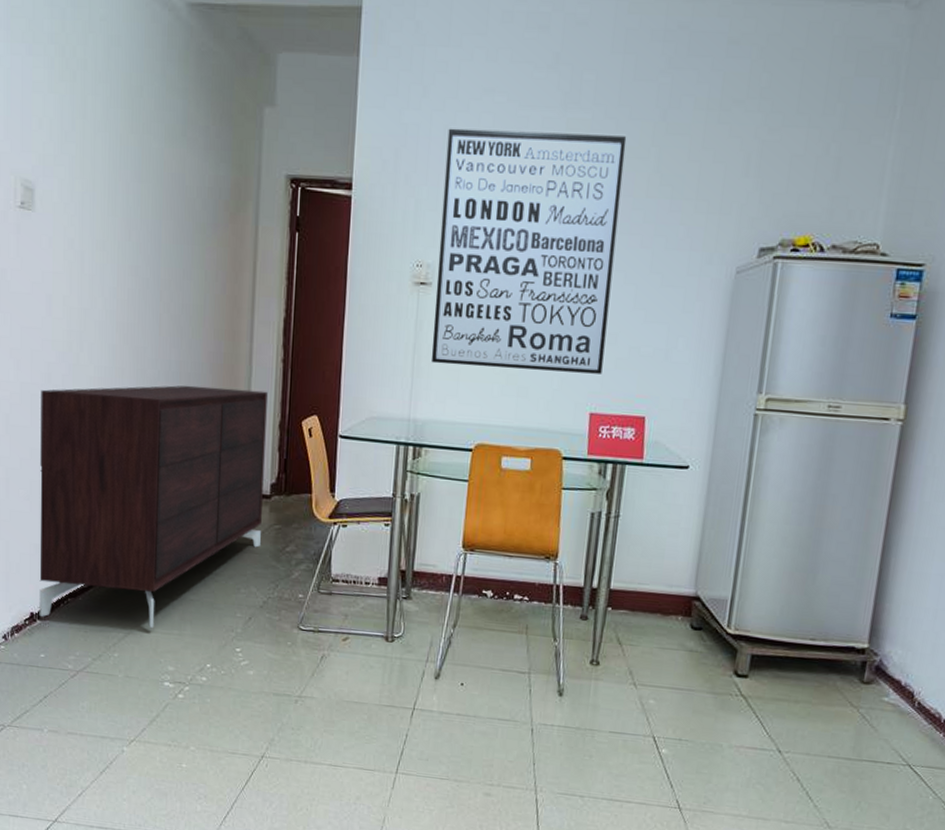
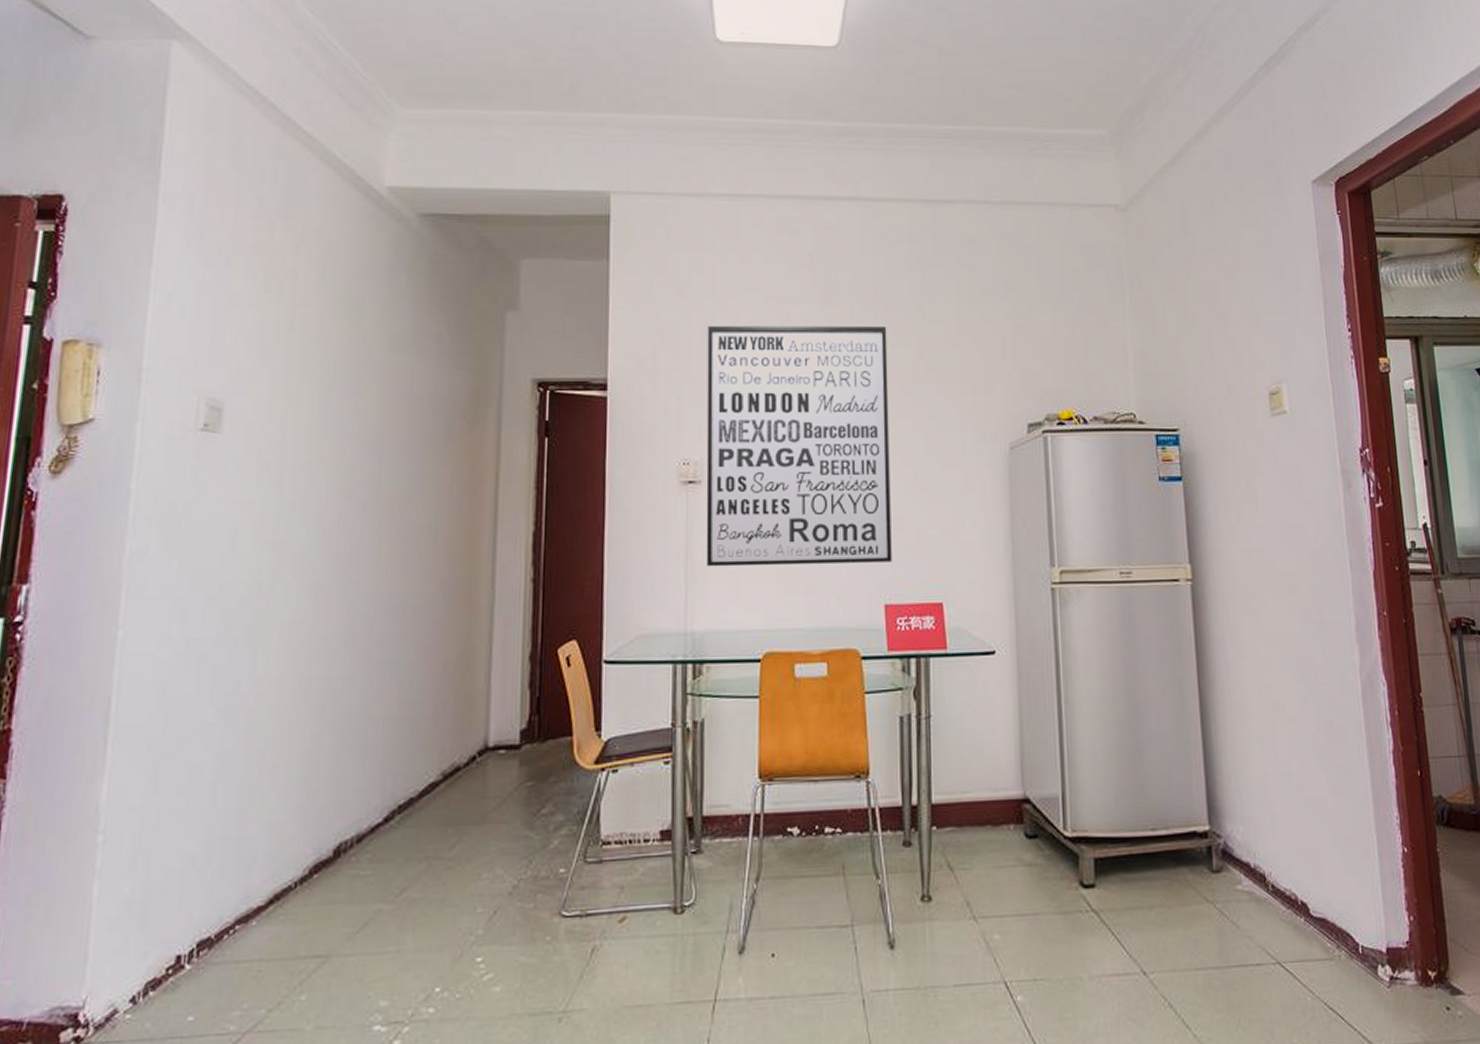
sideboard: present [39,385,268,628] -> none [190,618,515,959]

